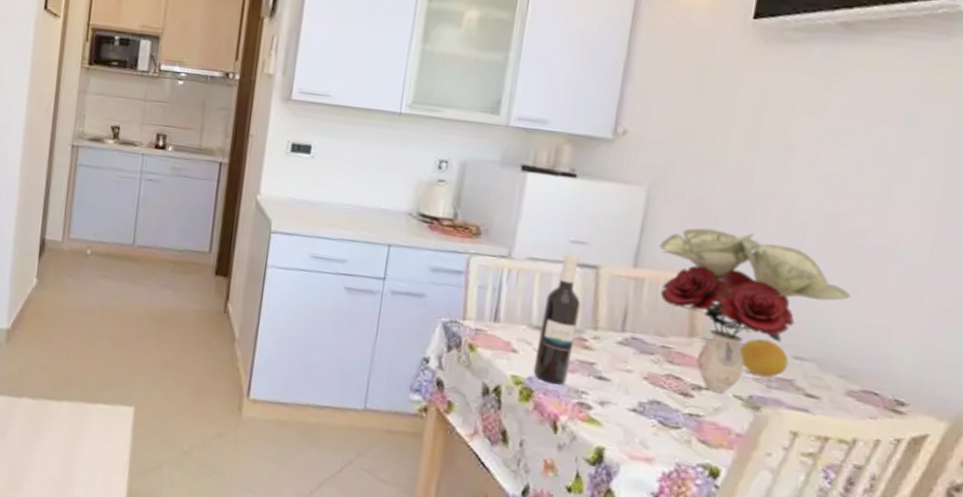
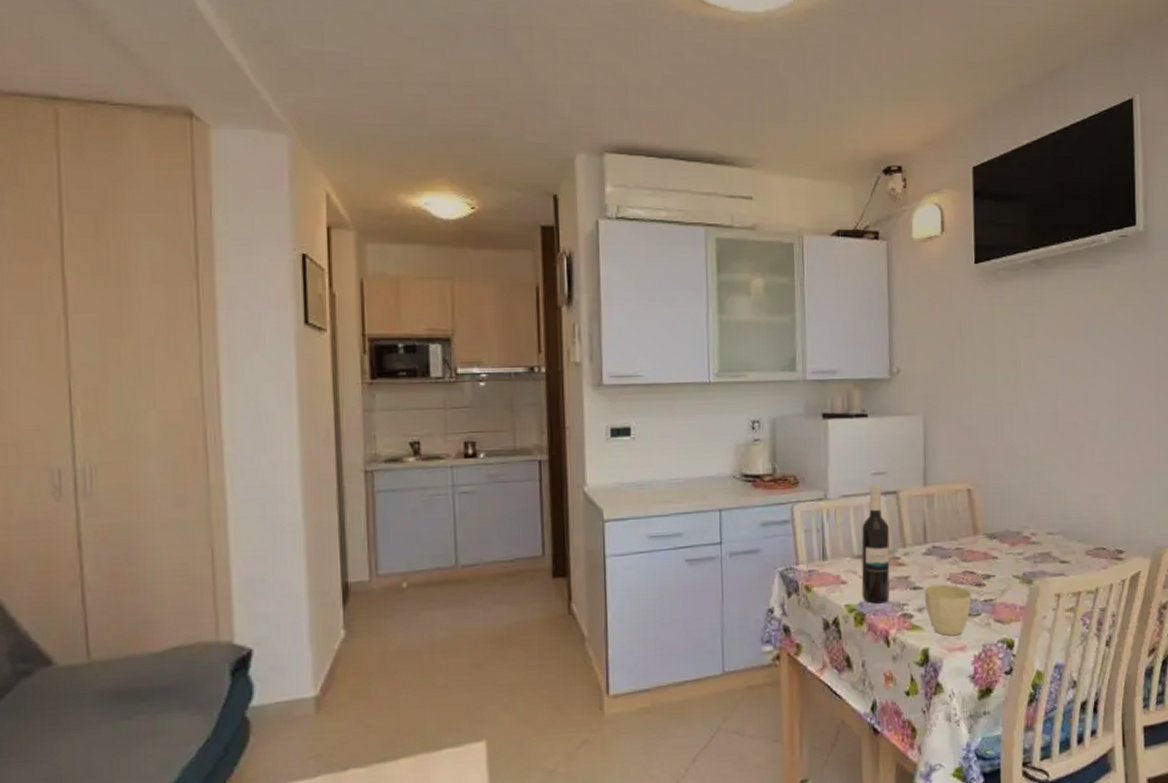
cup: none [609,379,674,444] -> present [924,584,972,636]
flower bouquet: present [659,228,851,394] -> none [940,439,1075,578]
fruit: present [739,338,789,378] -> none [1011,523,1045,556]

